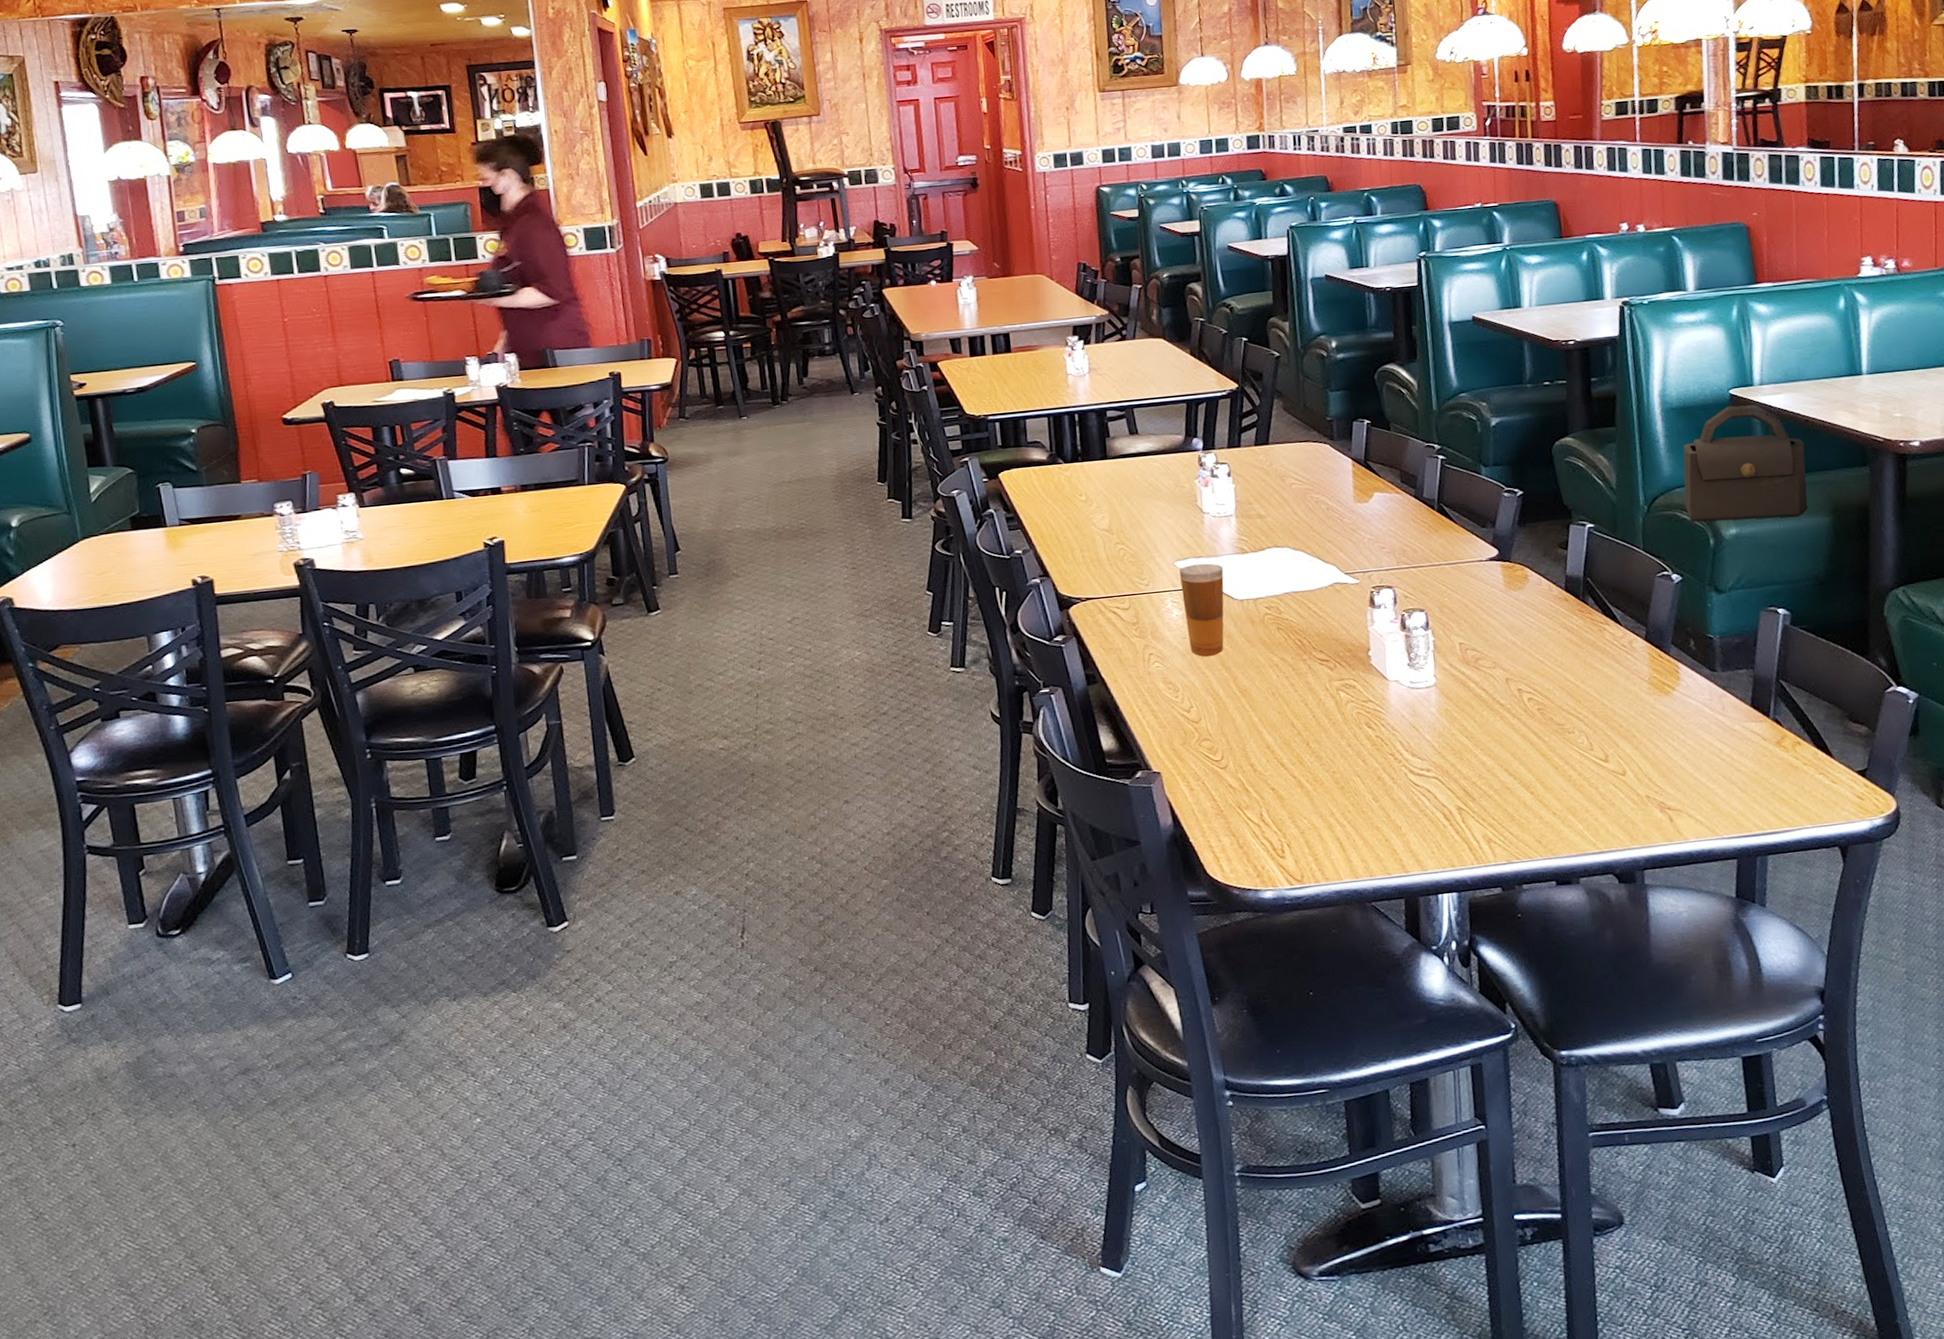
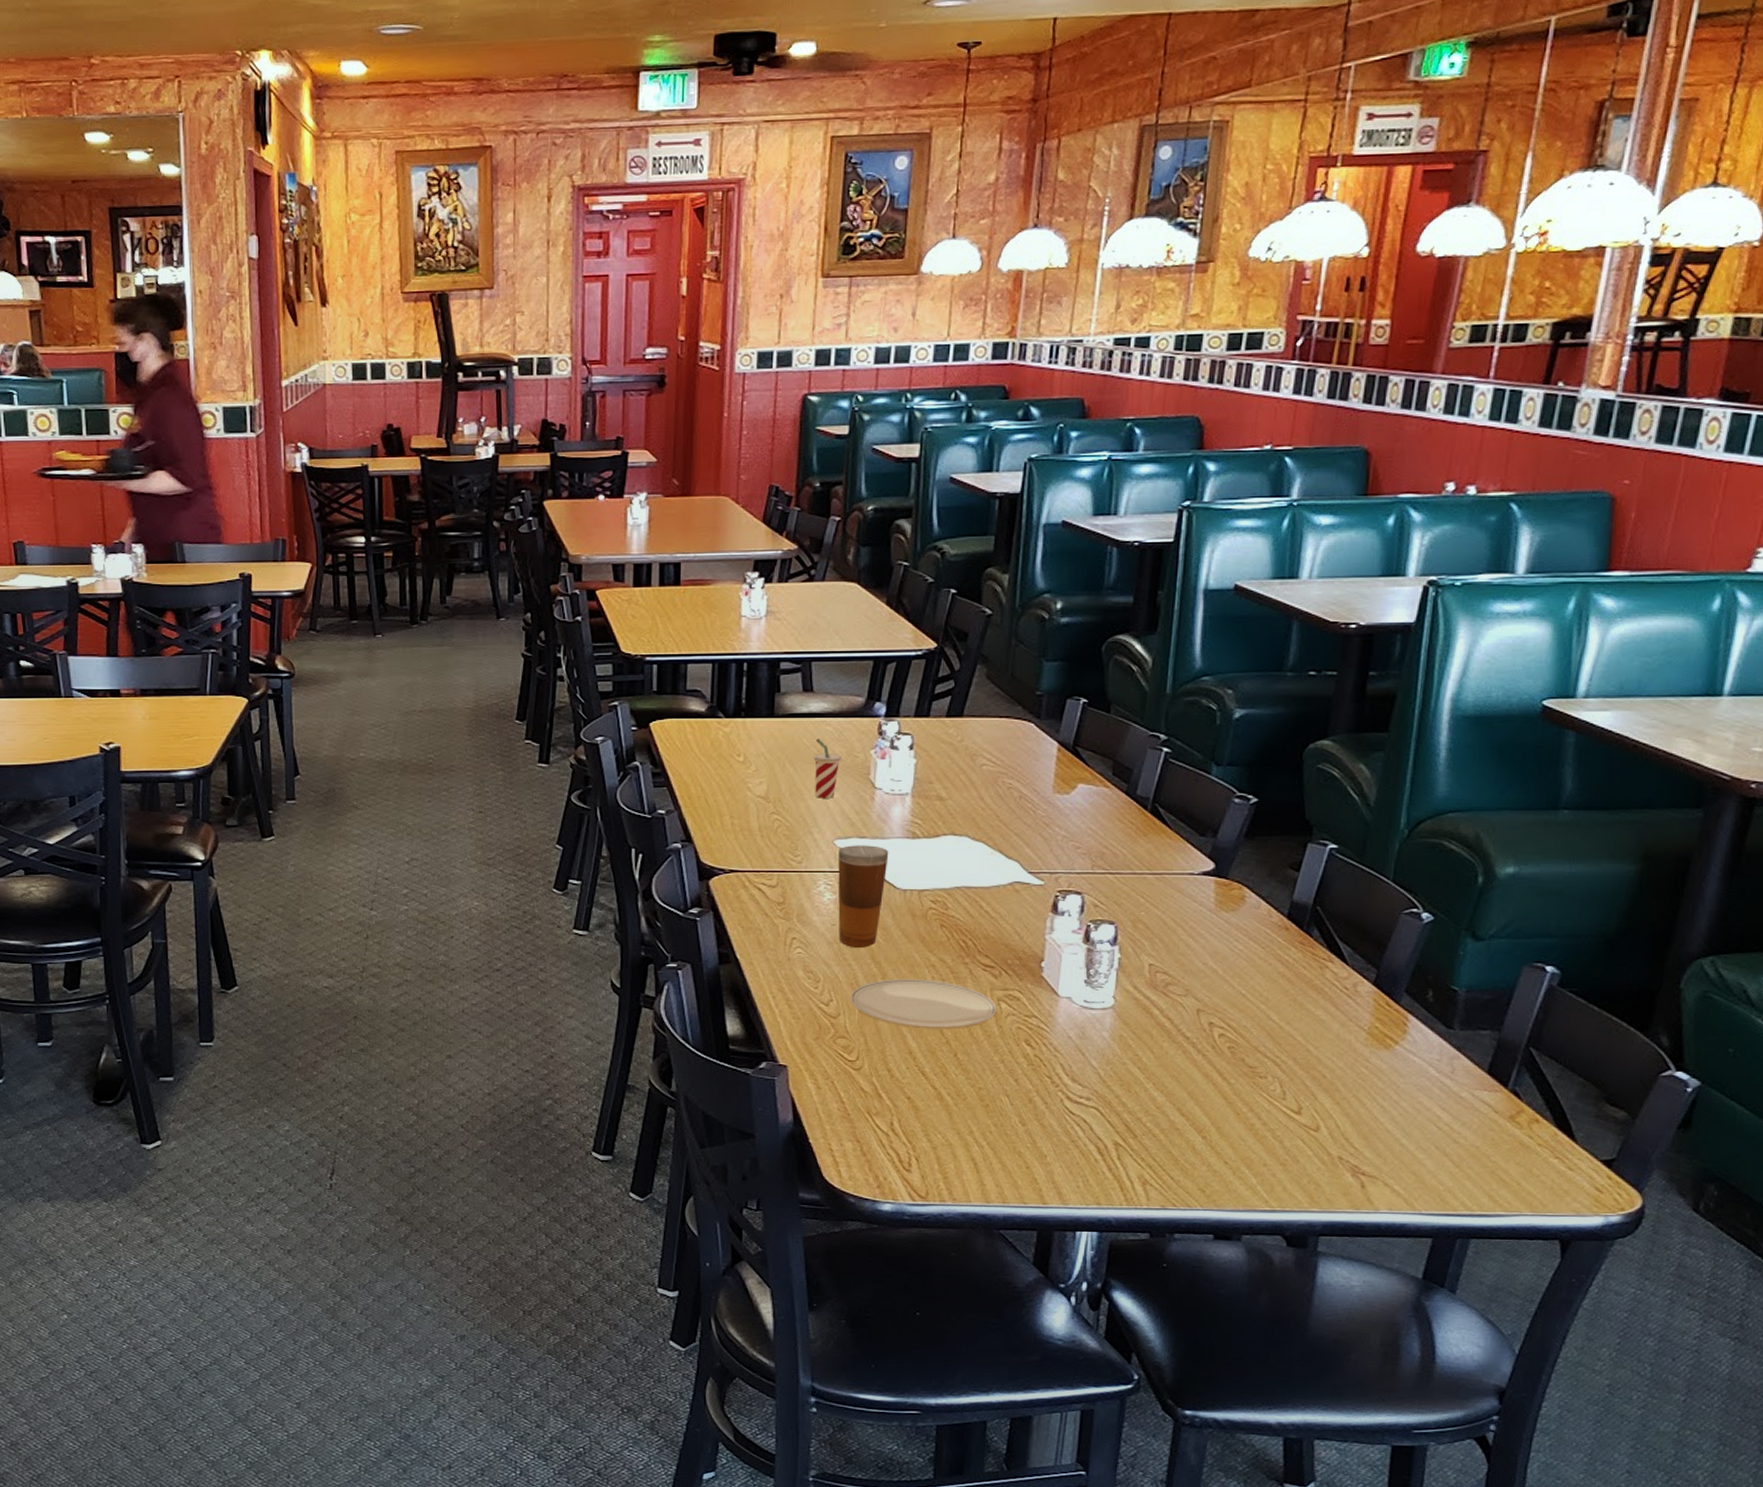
beverage cup: none [1146,474,1172,526] -> present [813,739,843,798]
plate: none [1208,678,1338,724] -> present [850,979,997,1030]
handbag: present [1683,404,1809,522] -> none [1456,719,1626,861]

